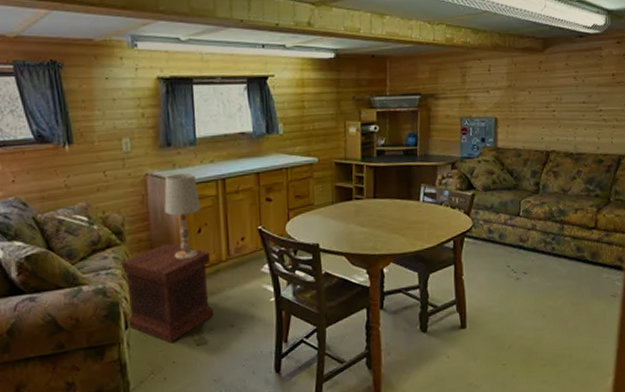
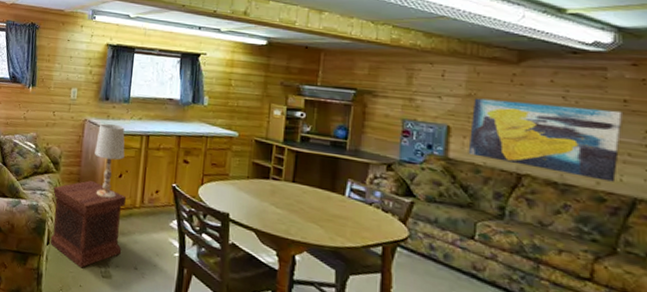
wall art: none [511,84,613,145] -> present [468,98,624,182]

